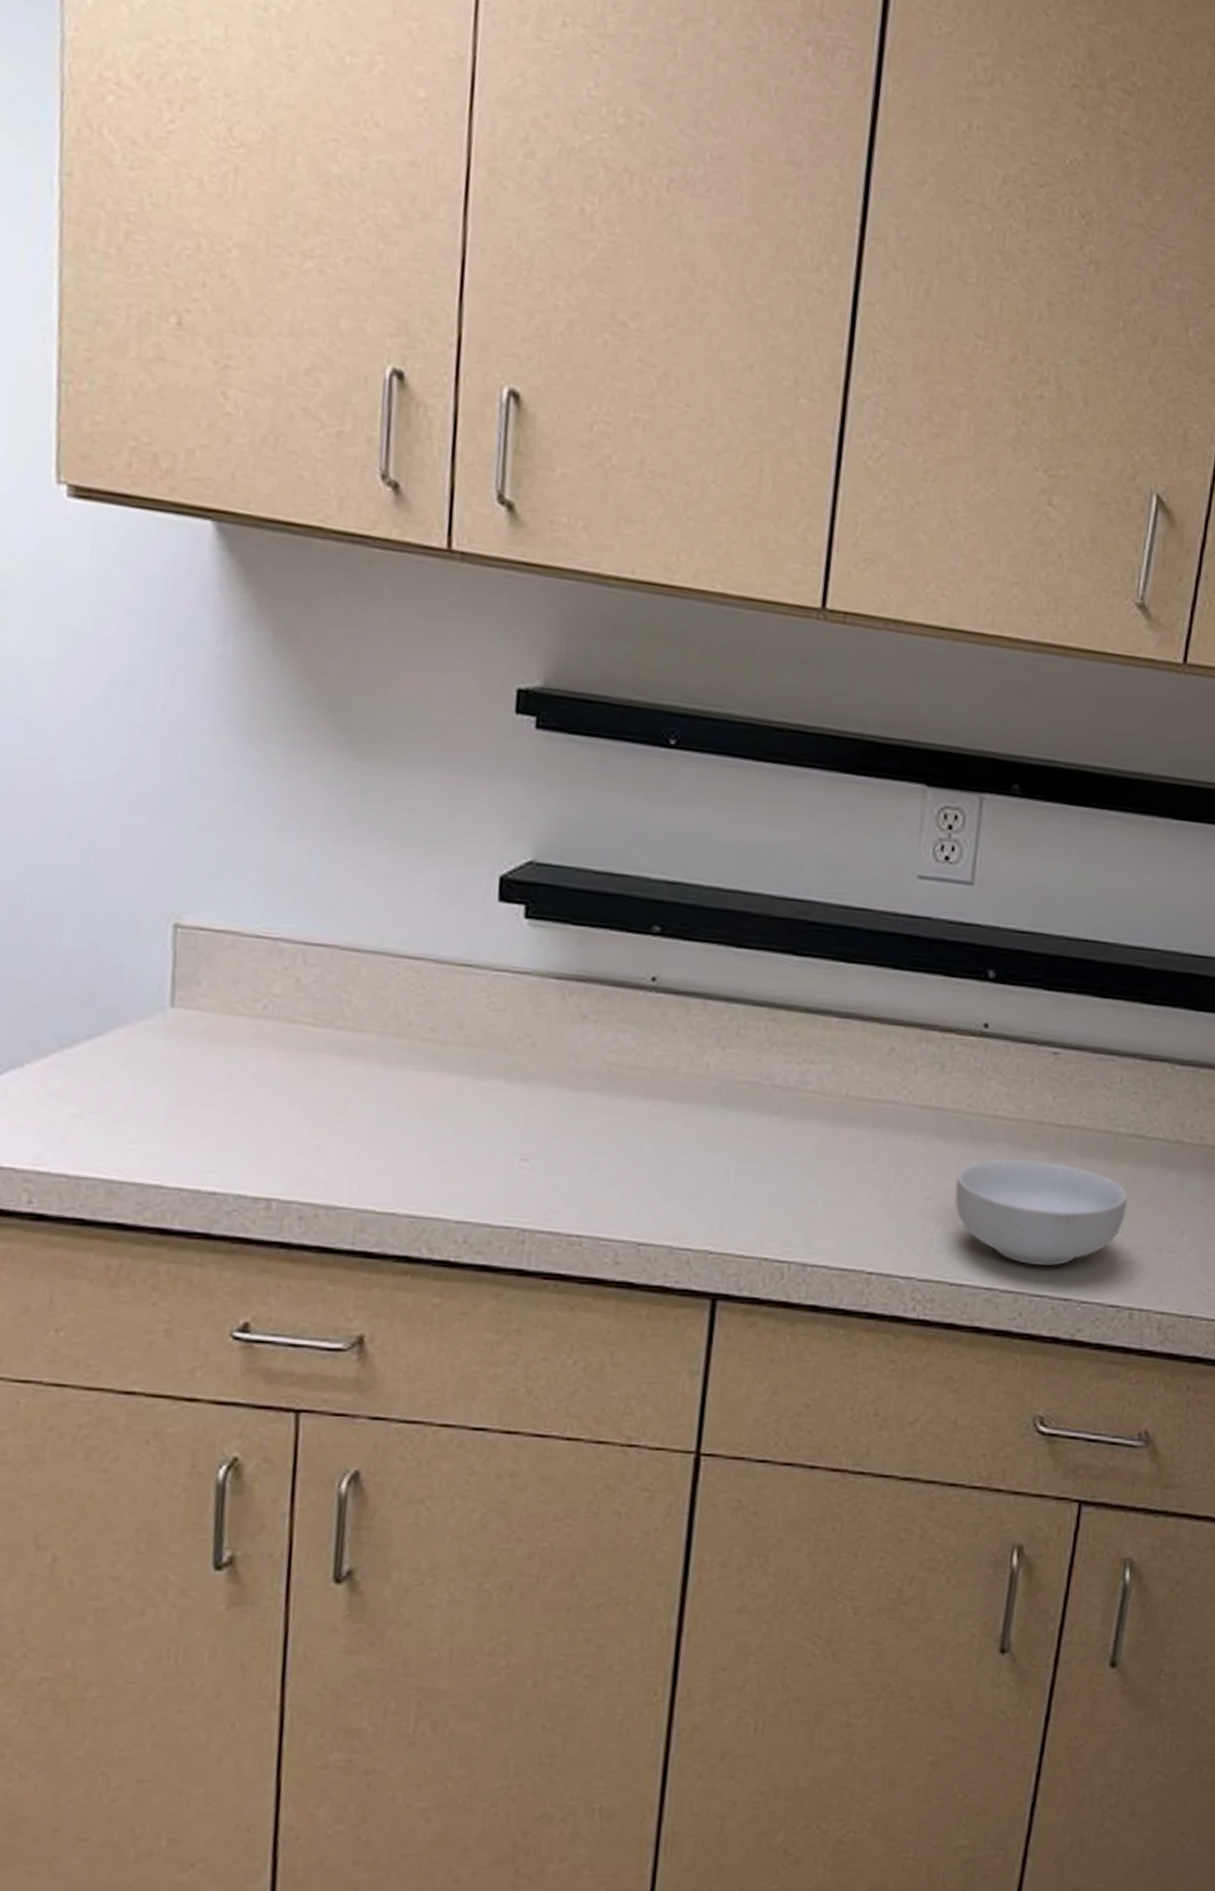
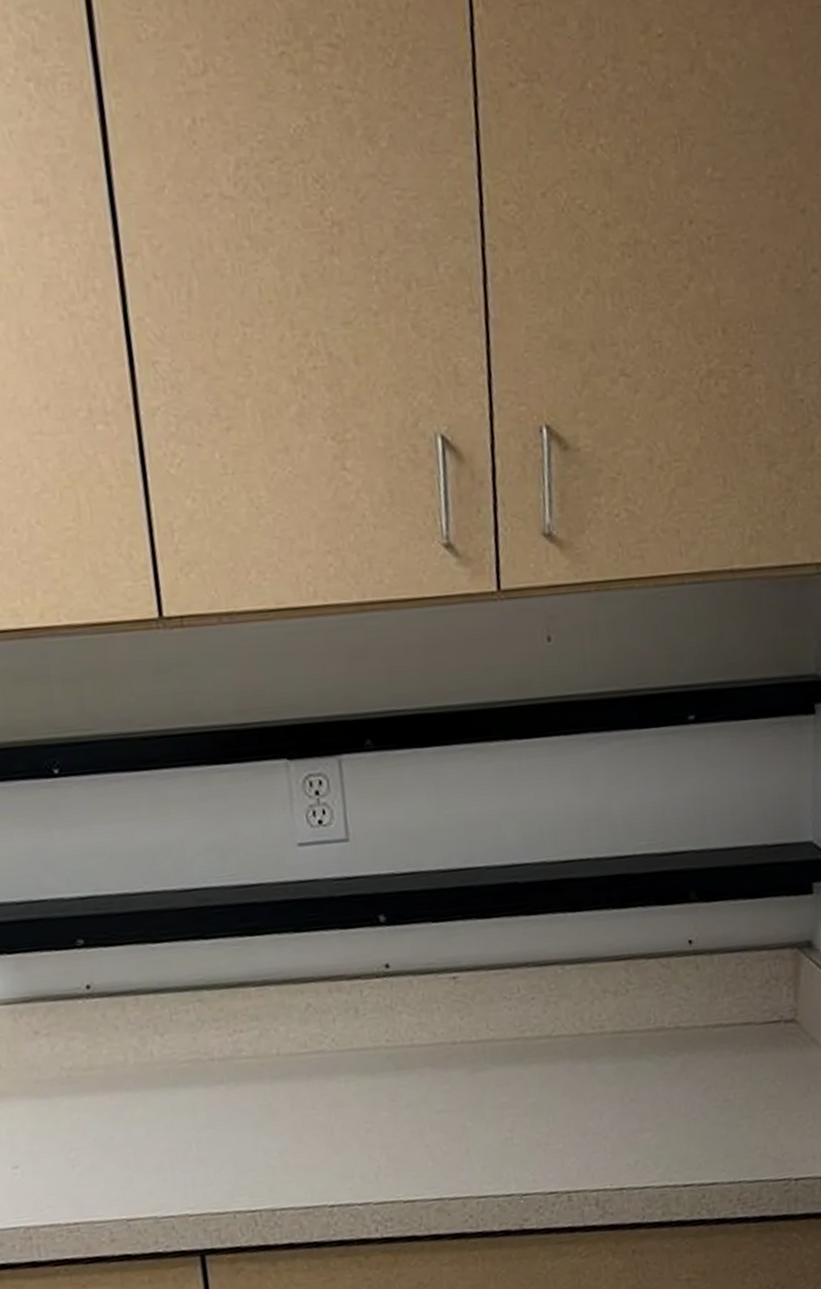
cereal bowl: present [954,1158,1127,1266] -> none [389,1075,547,1171]

